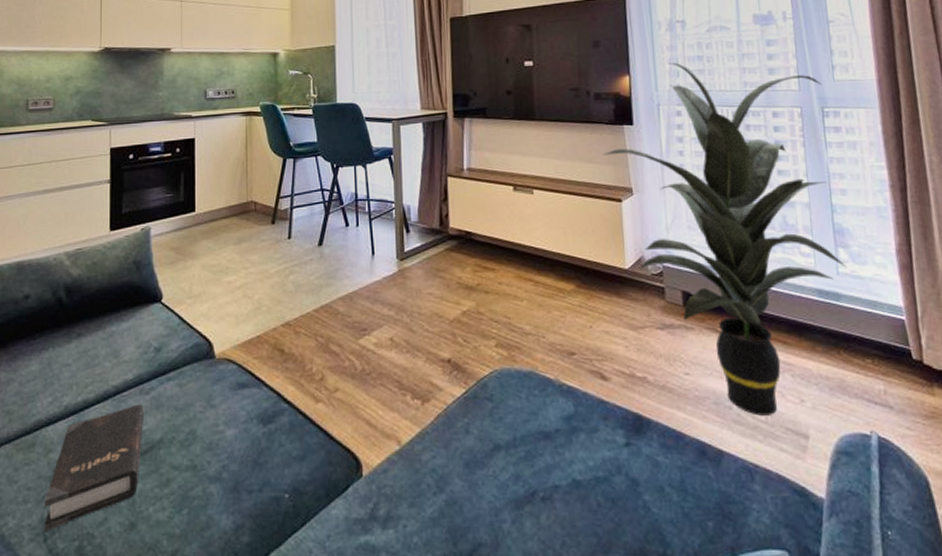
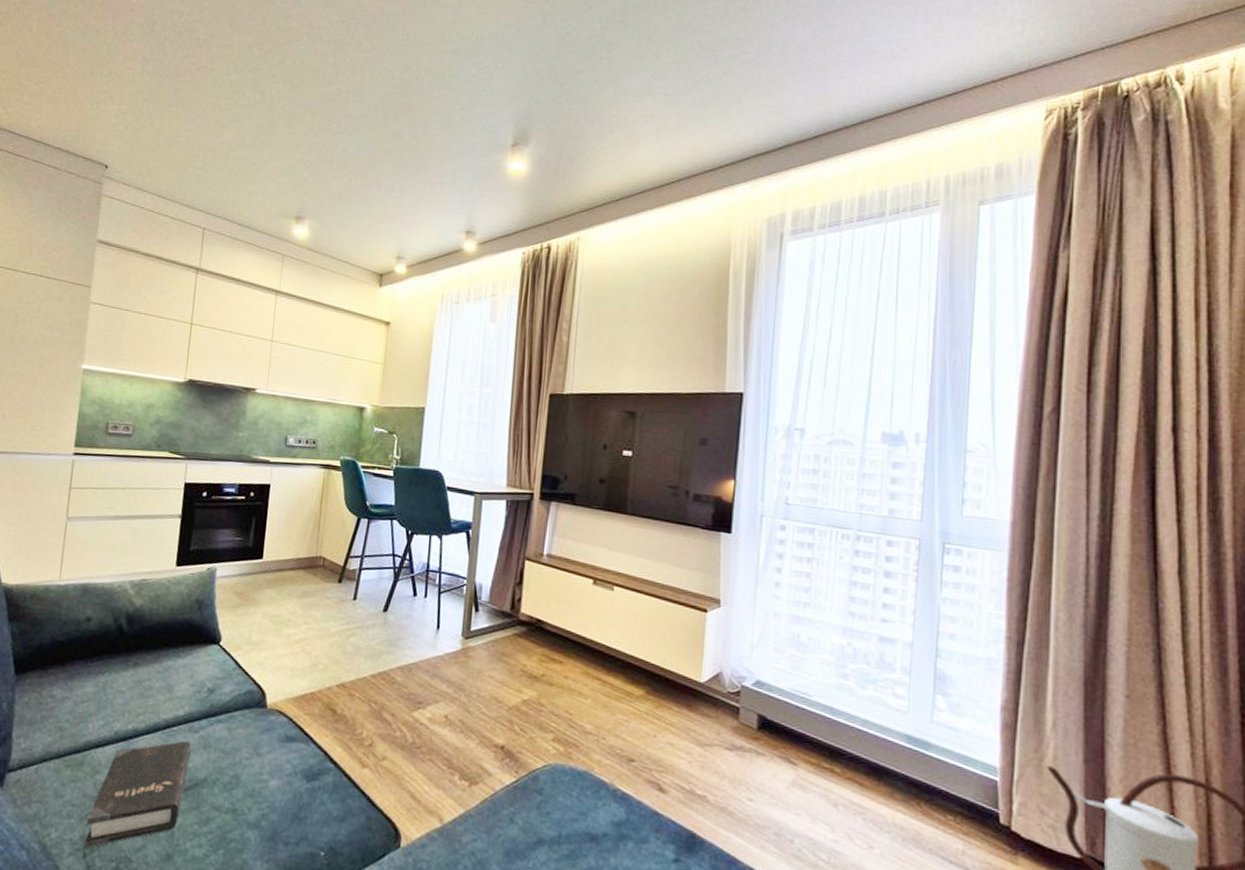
indoor plant: present [602,62,847,416] -> none [693,472,948,856]

